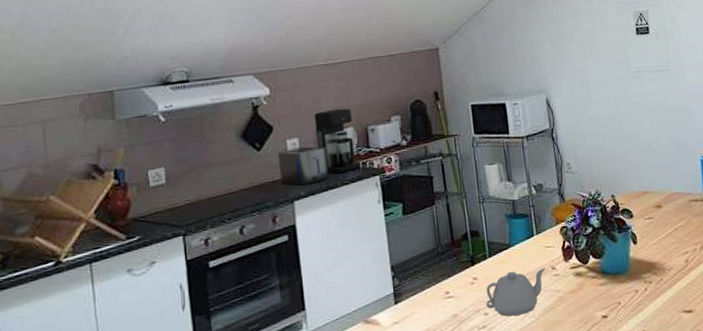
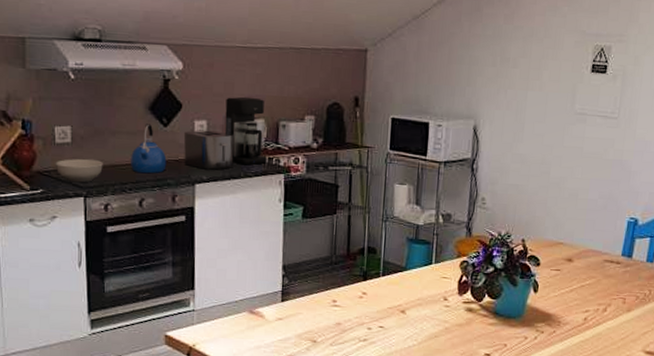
bowl: none [150,196,201,224] -> present [55,158,104,183]
kettle: none [227,151,264,202] -> present [131,124,167,174]
teapot: present [486,267,546,317] -> none [371,293,438,336]

